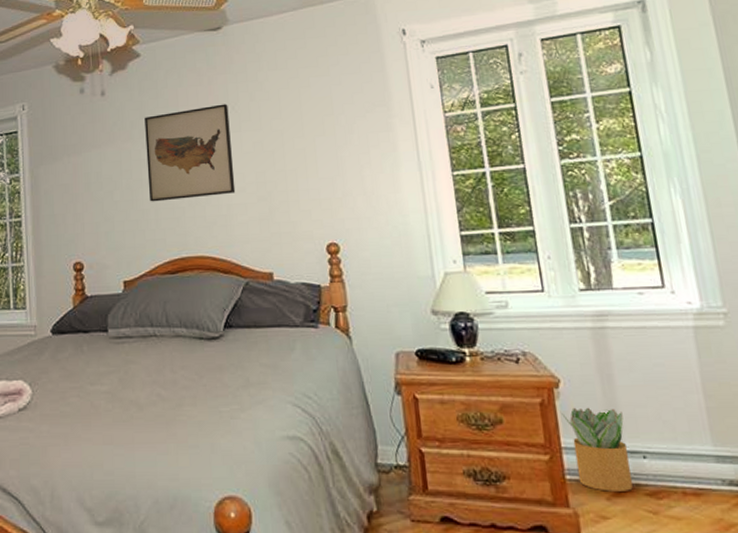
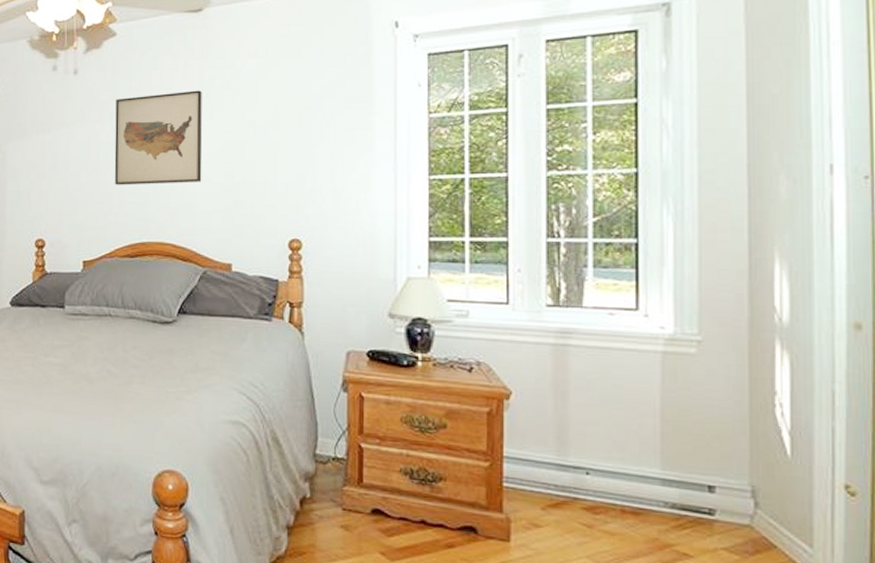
potted plant: present [561,407,633,492] -> none [508,419,572,504]

